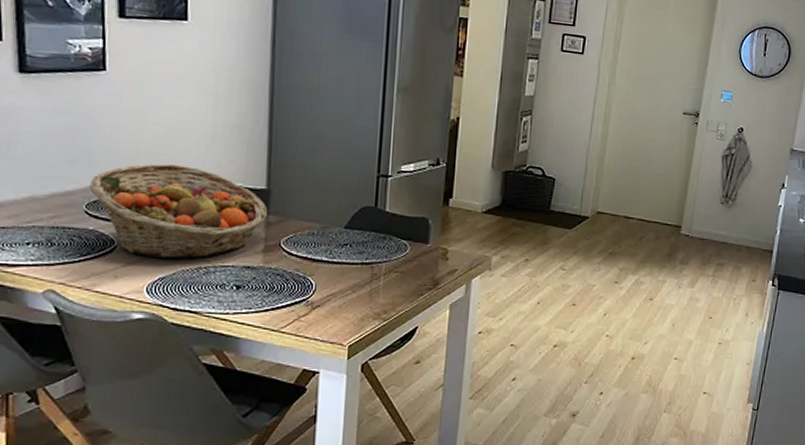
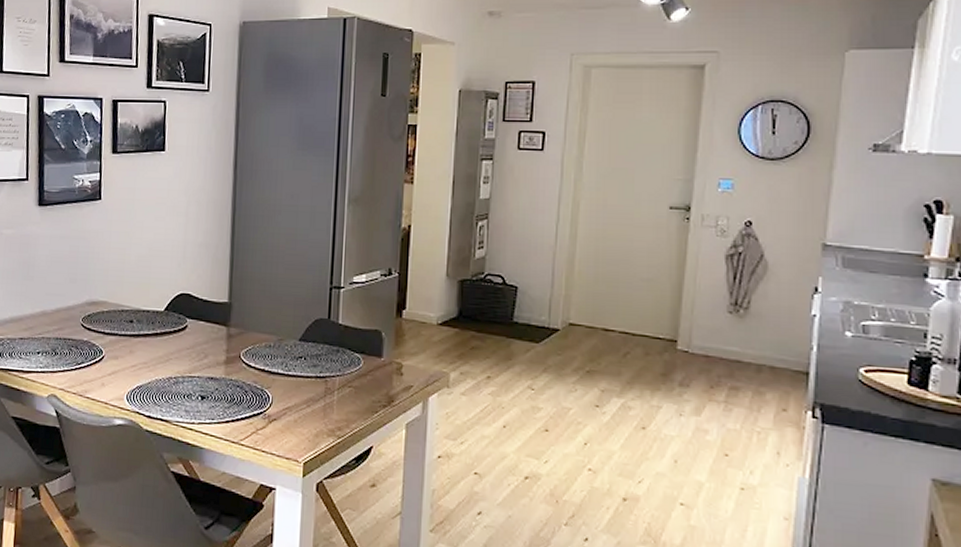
fruit basket: present [90,163,267,259] -> none [85,280,229,369]

